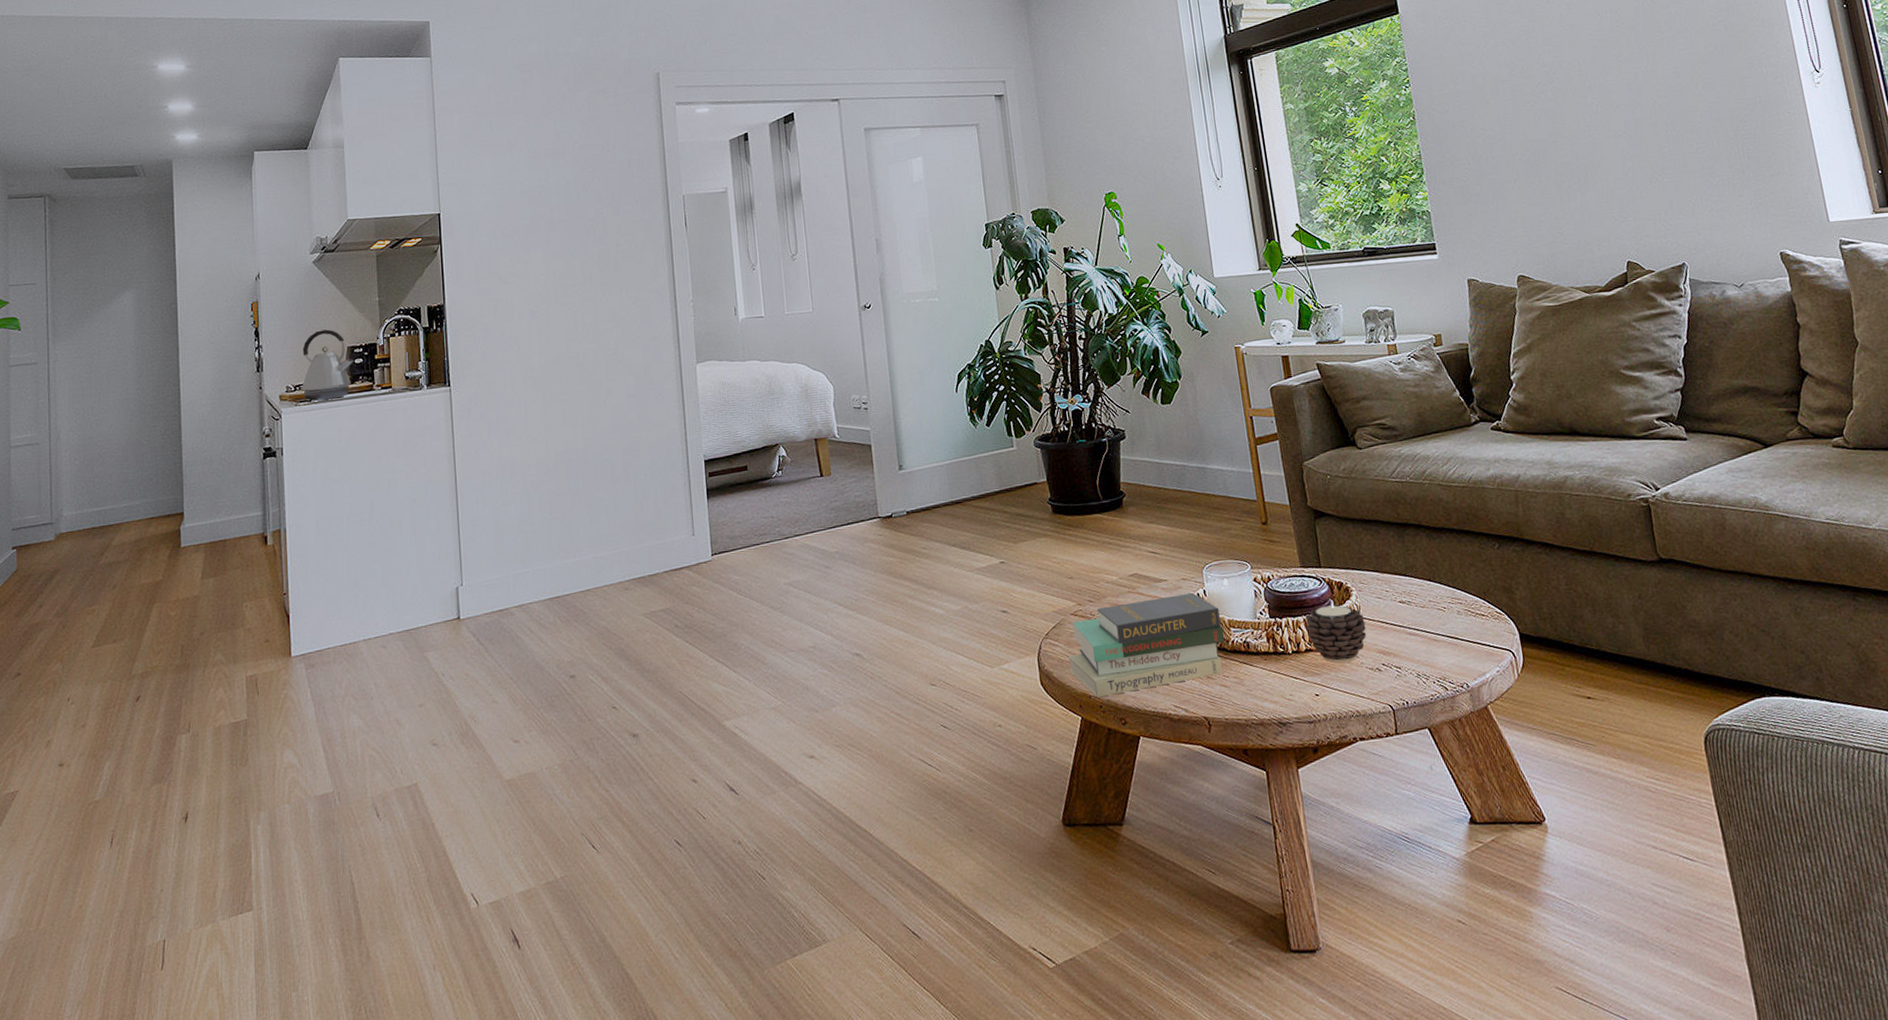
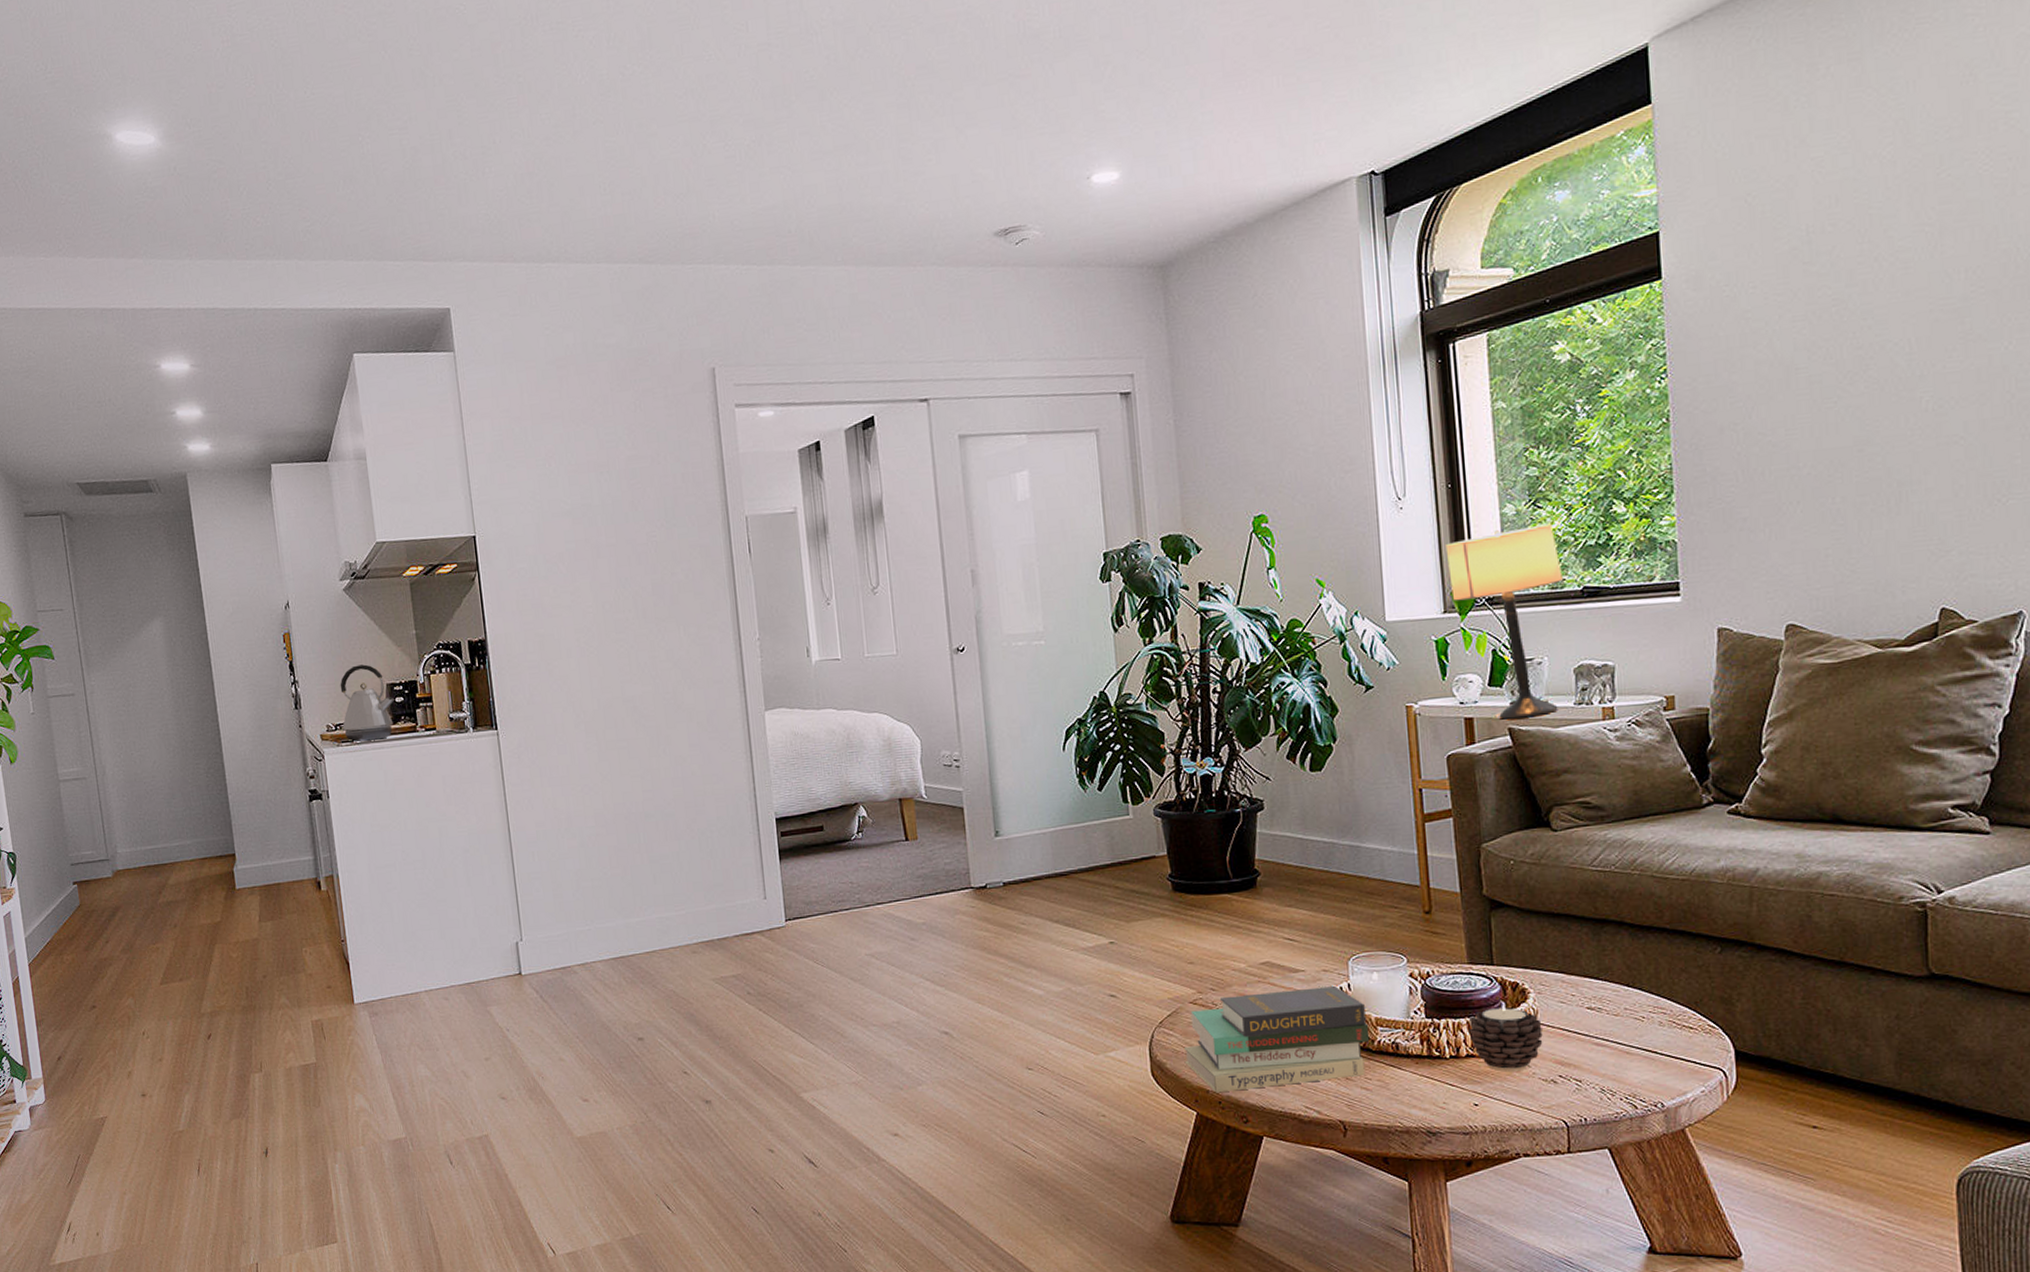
table lamp: none [1256,198,1354,357] -> present [1445,523,1564,720]

